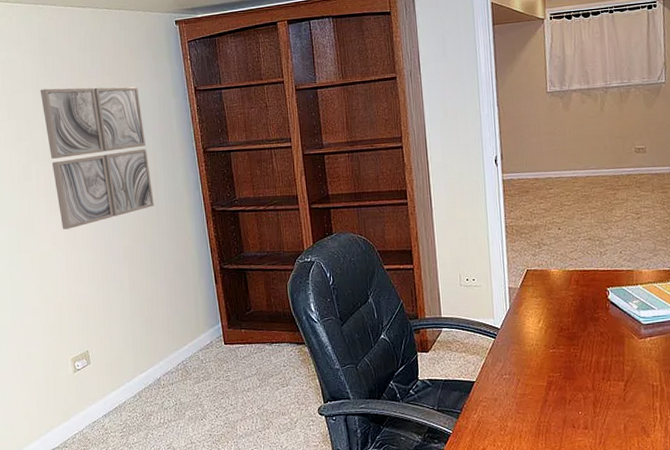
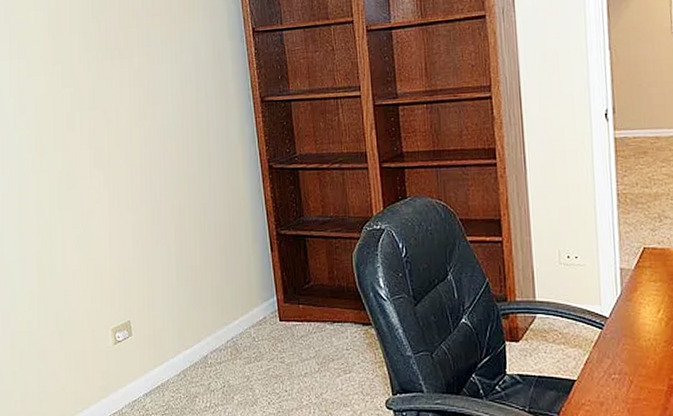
wall art: present [40,86,154,230] -> none [86,28,205,185]

